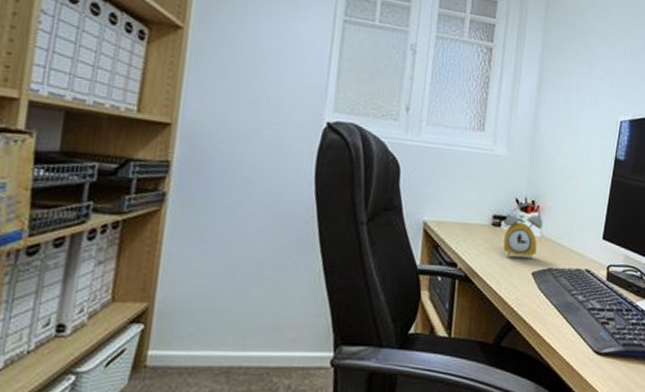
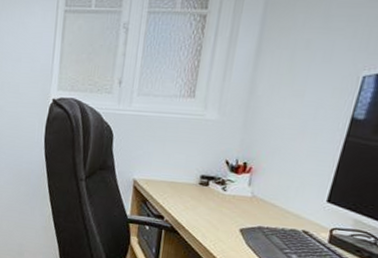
alarm clock: present [503,203,543,259] -> none [210,164,256,217]

